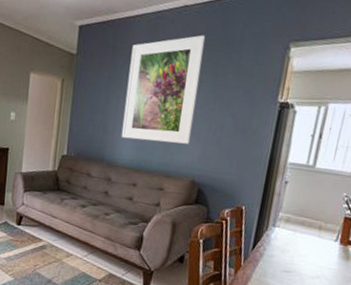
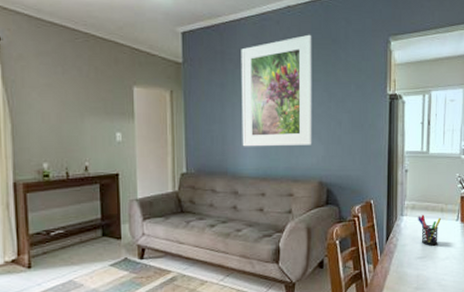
pen holder: none [290,228,318,263] -> present [418,214,442,246]

